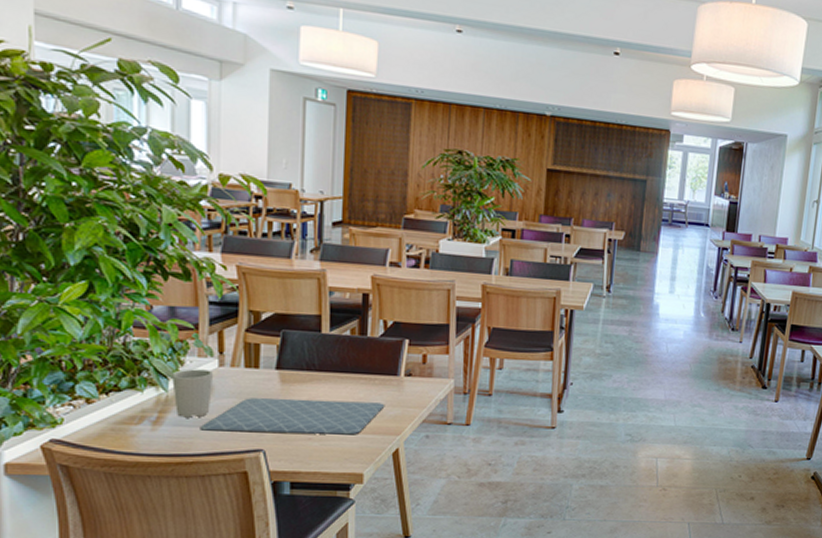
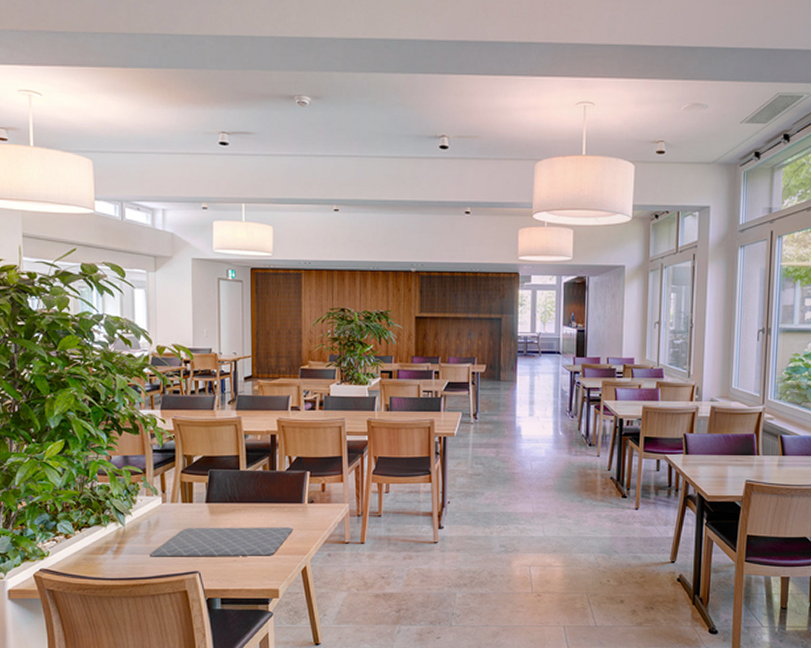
cup: present [172,369,214,419] -> none [127,506,159,548]

